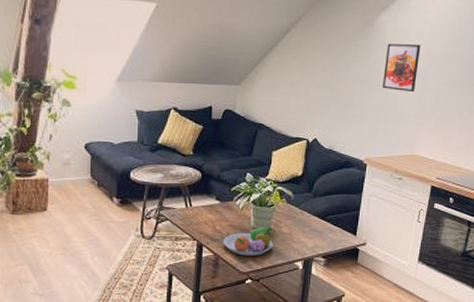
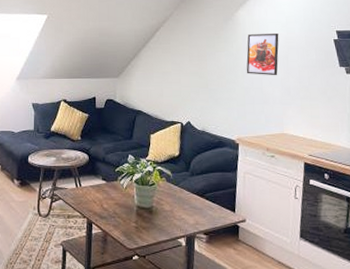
fruit bowl: present [222,227,273,256] -> none [110,205,156,233]

